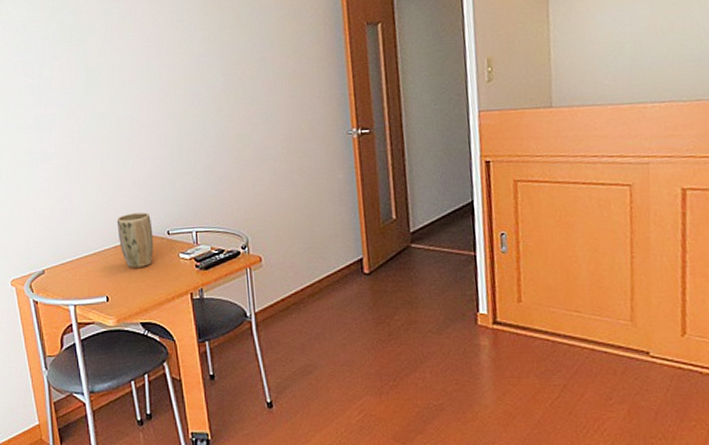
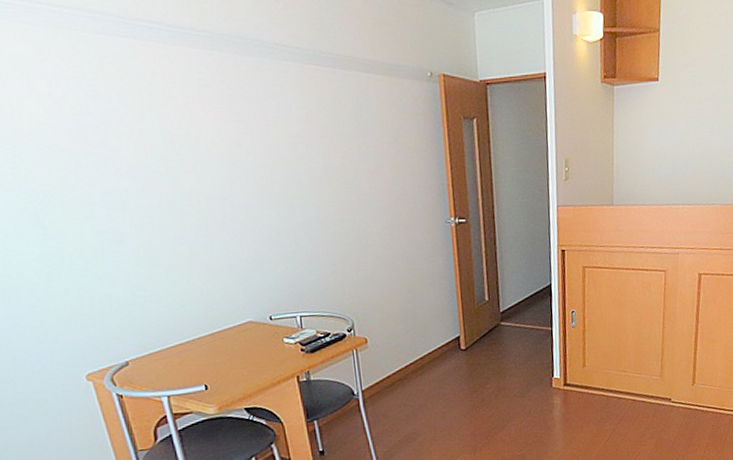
plant pot: present [116,212,154,268] -> none [212,298,256,355]

